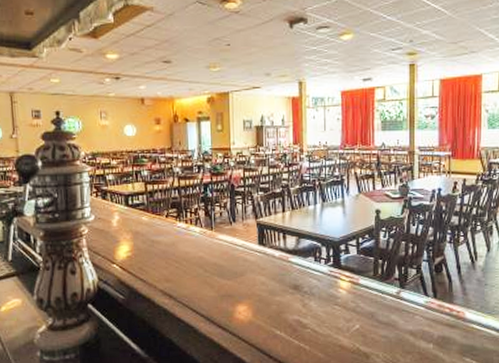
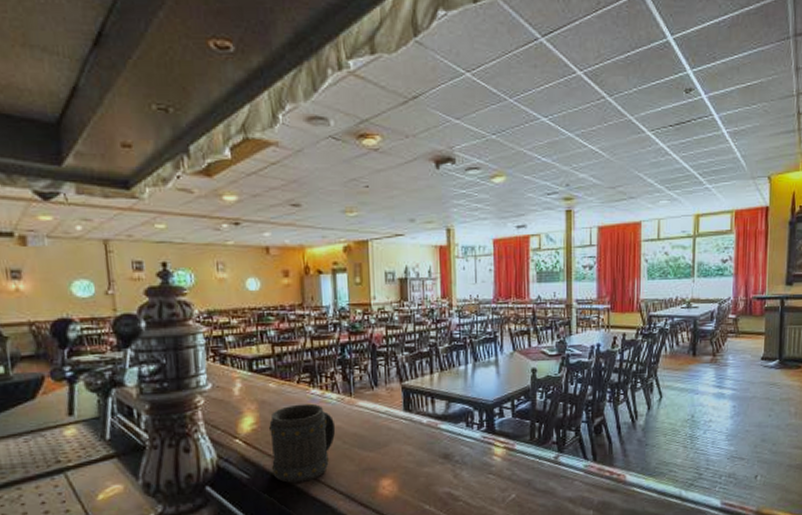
beer mug: none [141,235,199,304] -> present [268,403,336,483]

